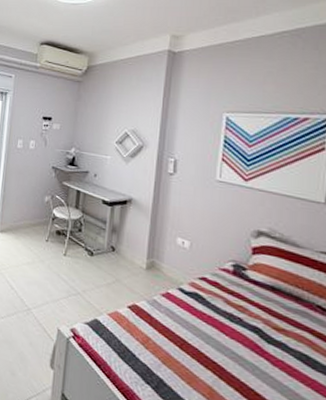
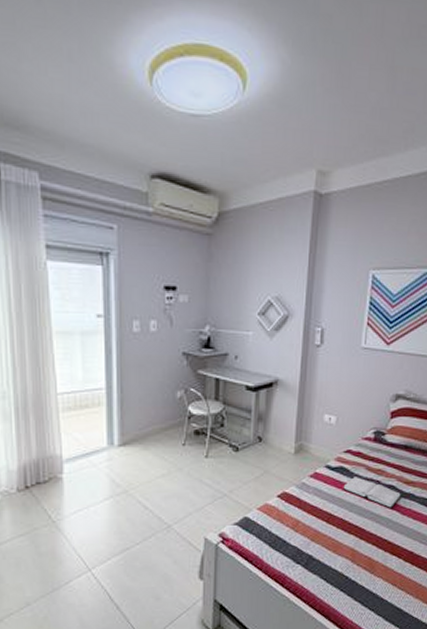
hardback book: none [198,307,269,355] -> present [343,477,401,509]

